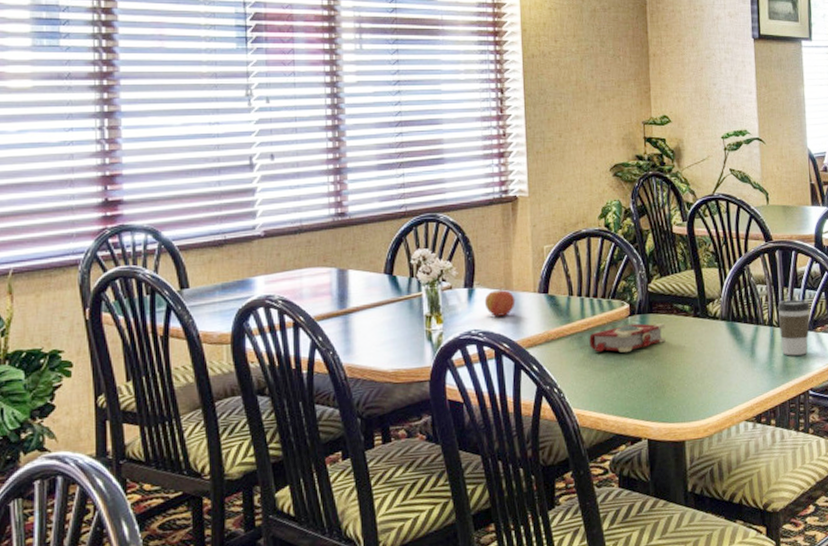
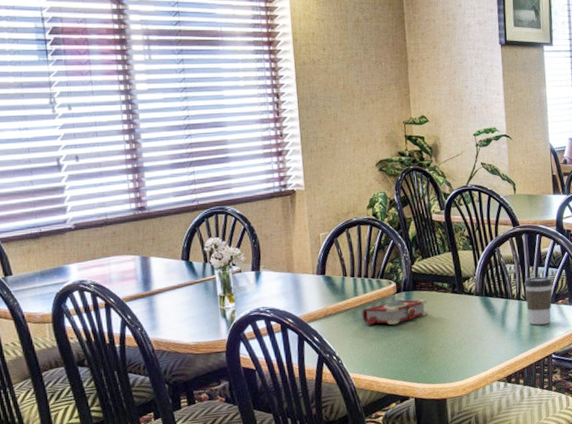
apple: present [484,286,516,316] -> none [270,269,297,295]

